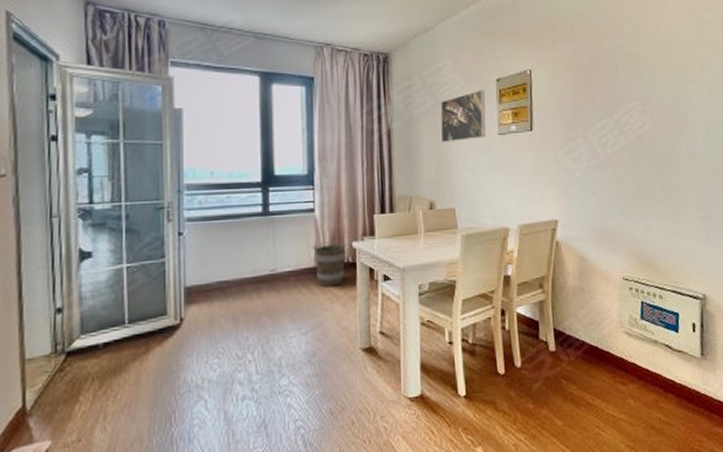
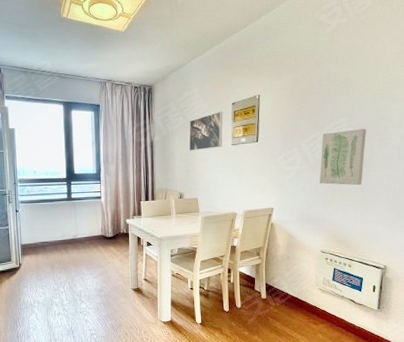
bucket: present [311,241,347,287] -> none [99,219,122,249]
wall art: none [612,115,666,188] -> present [319,129,366,186]

